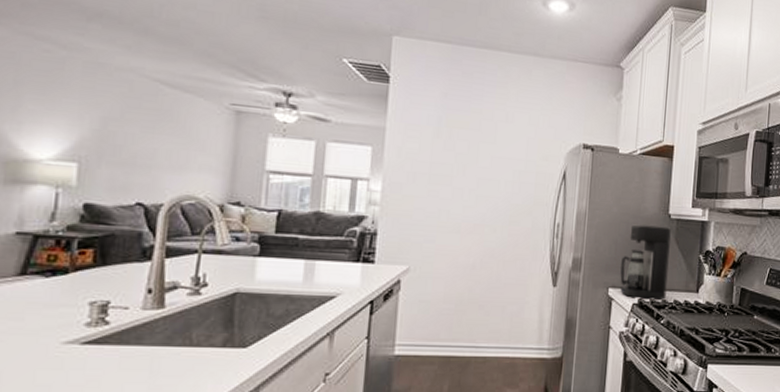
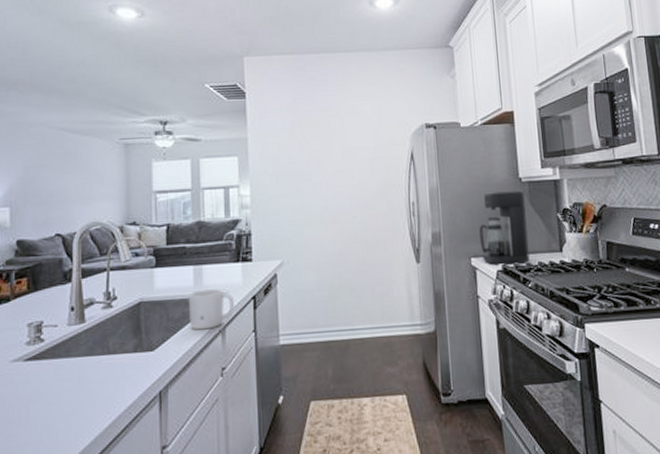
mug: none [292,287,349,331] -> present [188,288,235,330]

